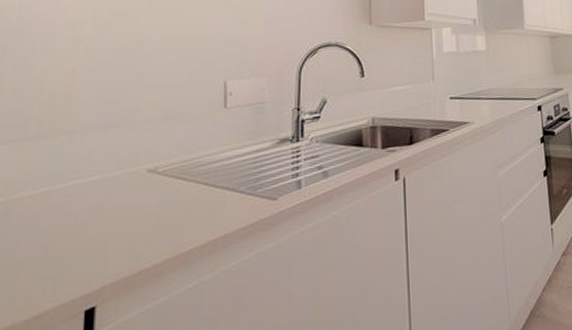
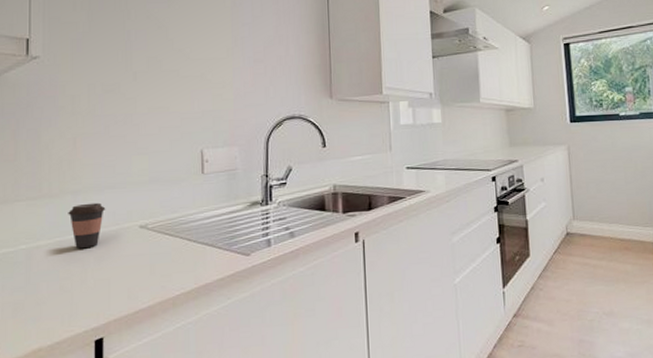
coffee cup: none [60,144,108,200] -> present [68,202,106,249]

